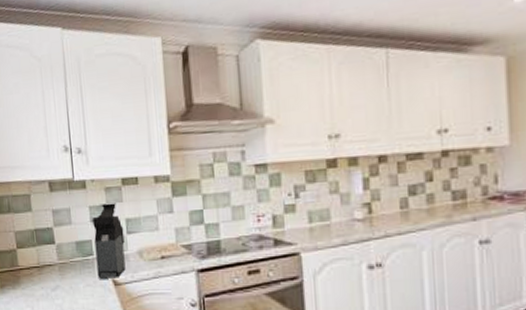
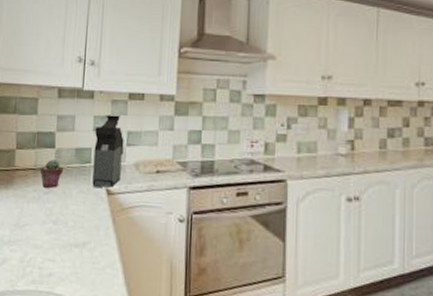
potted succulent: none [43,256,67,284] -> present [39,160,63,188]

